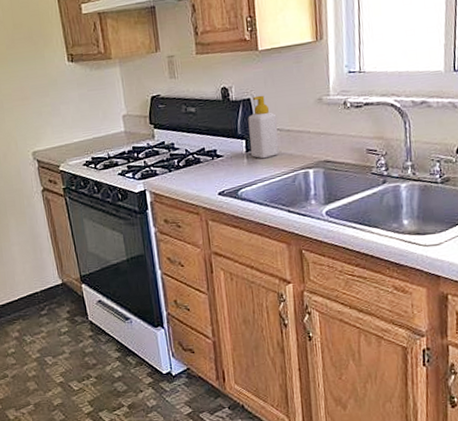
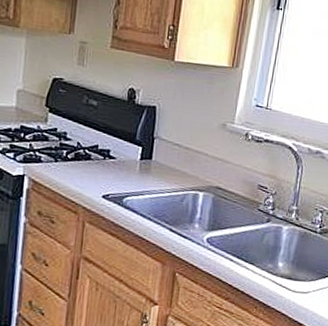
soap bottle: present [248,95,280,159] -> none [144,105,179,171]

